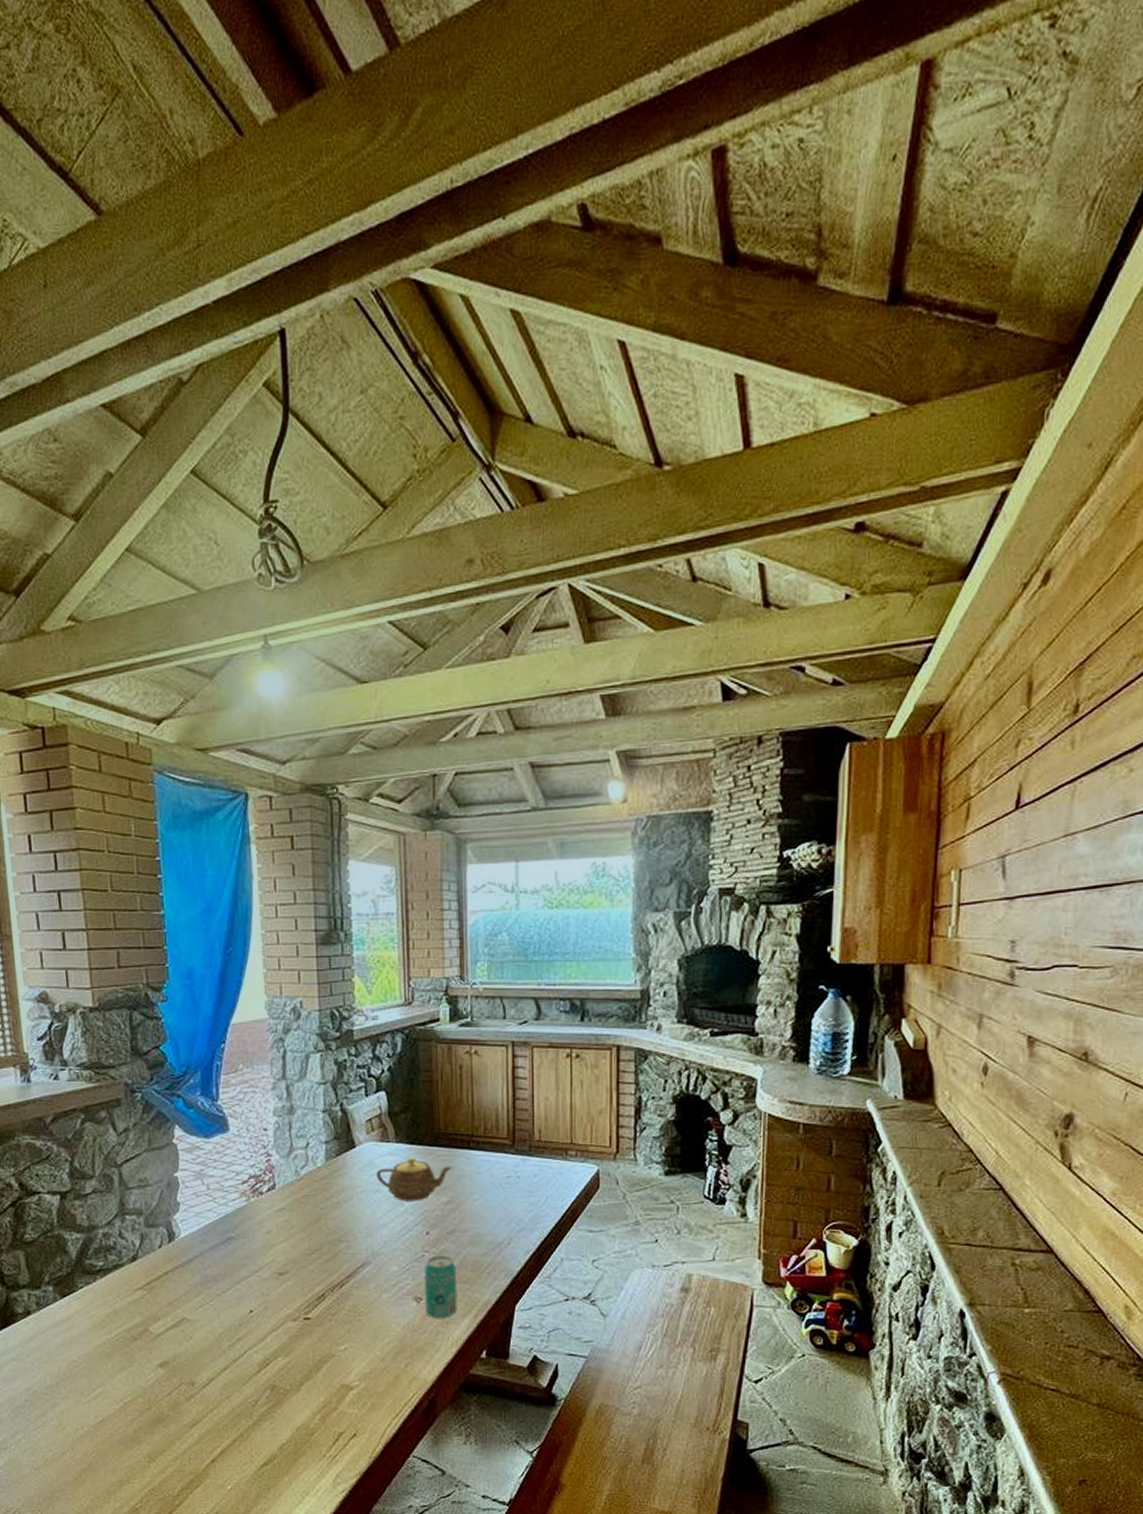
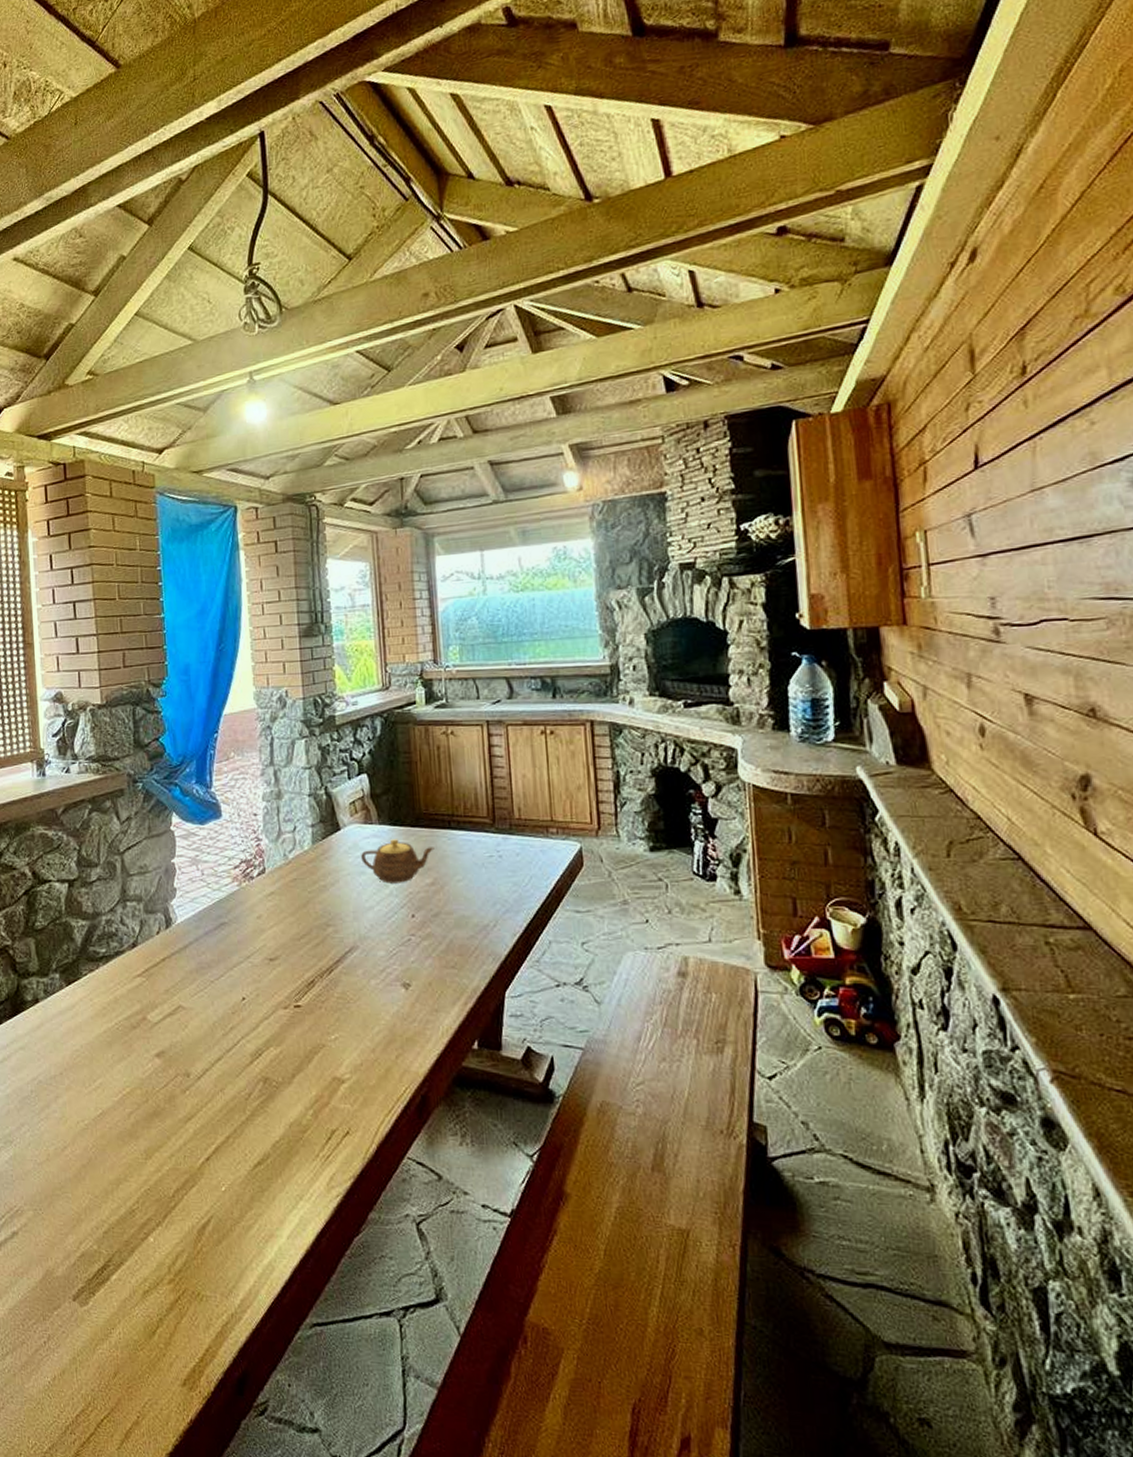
beverage can: present [424,1255,457,1319] -> none [411,939,446,1007]

